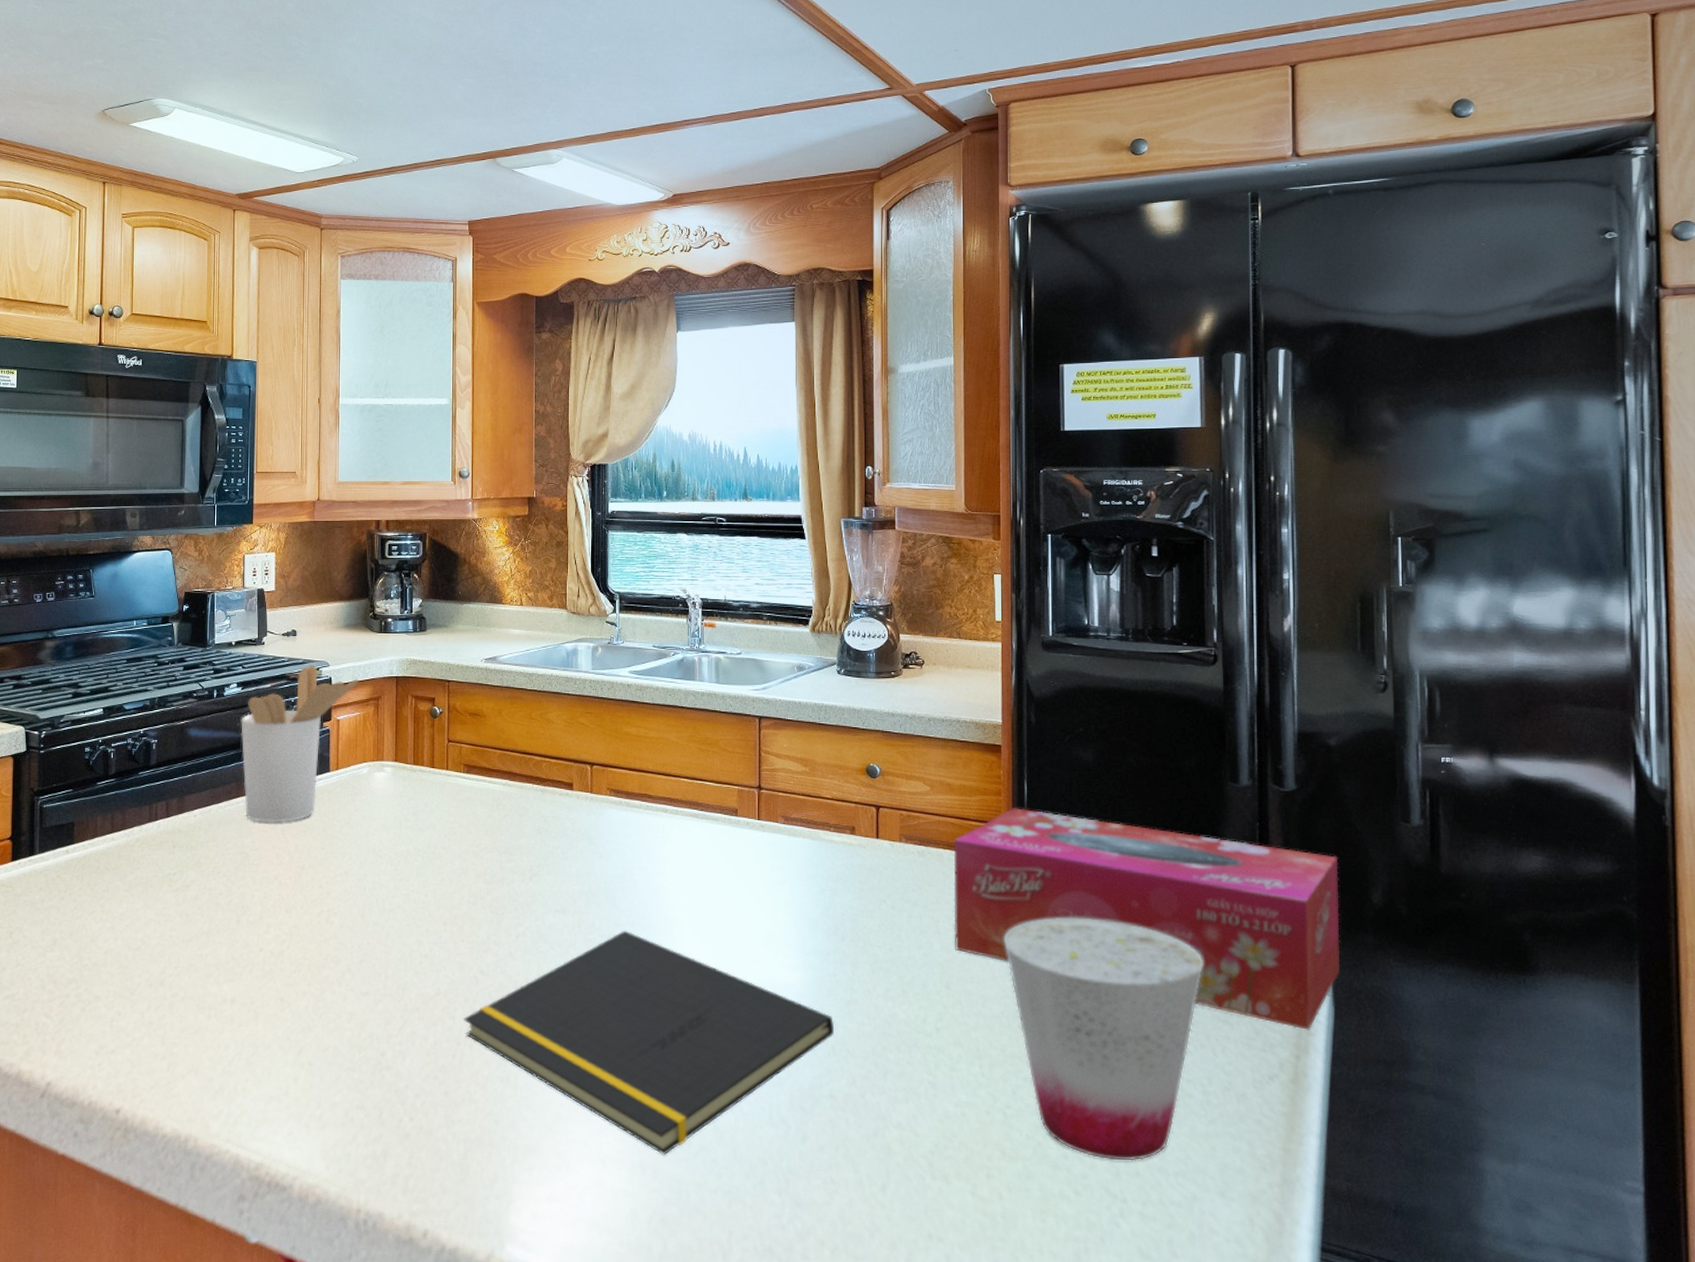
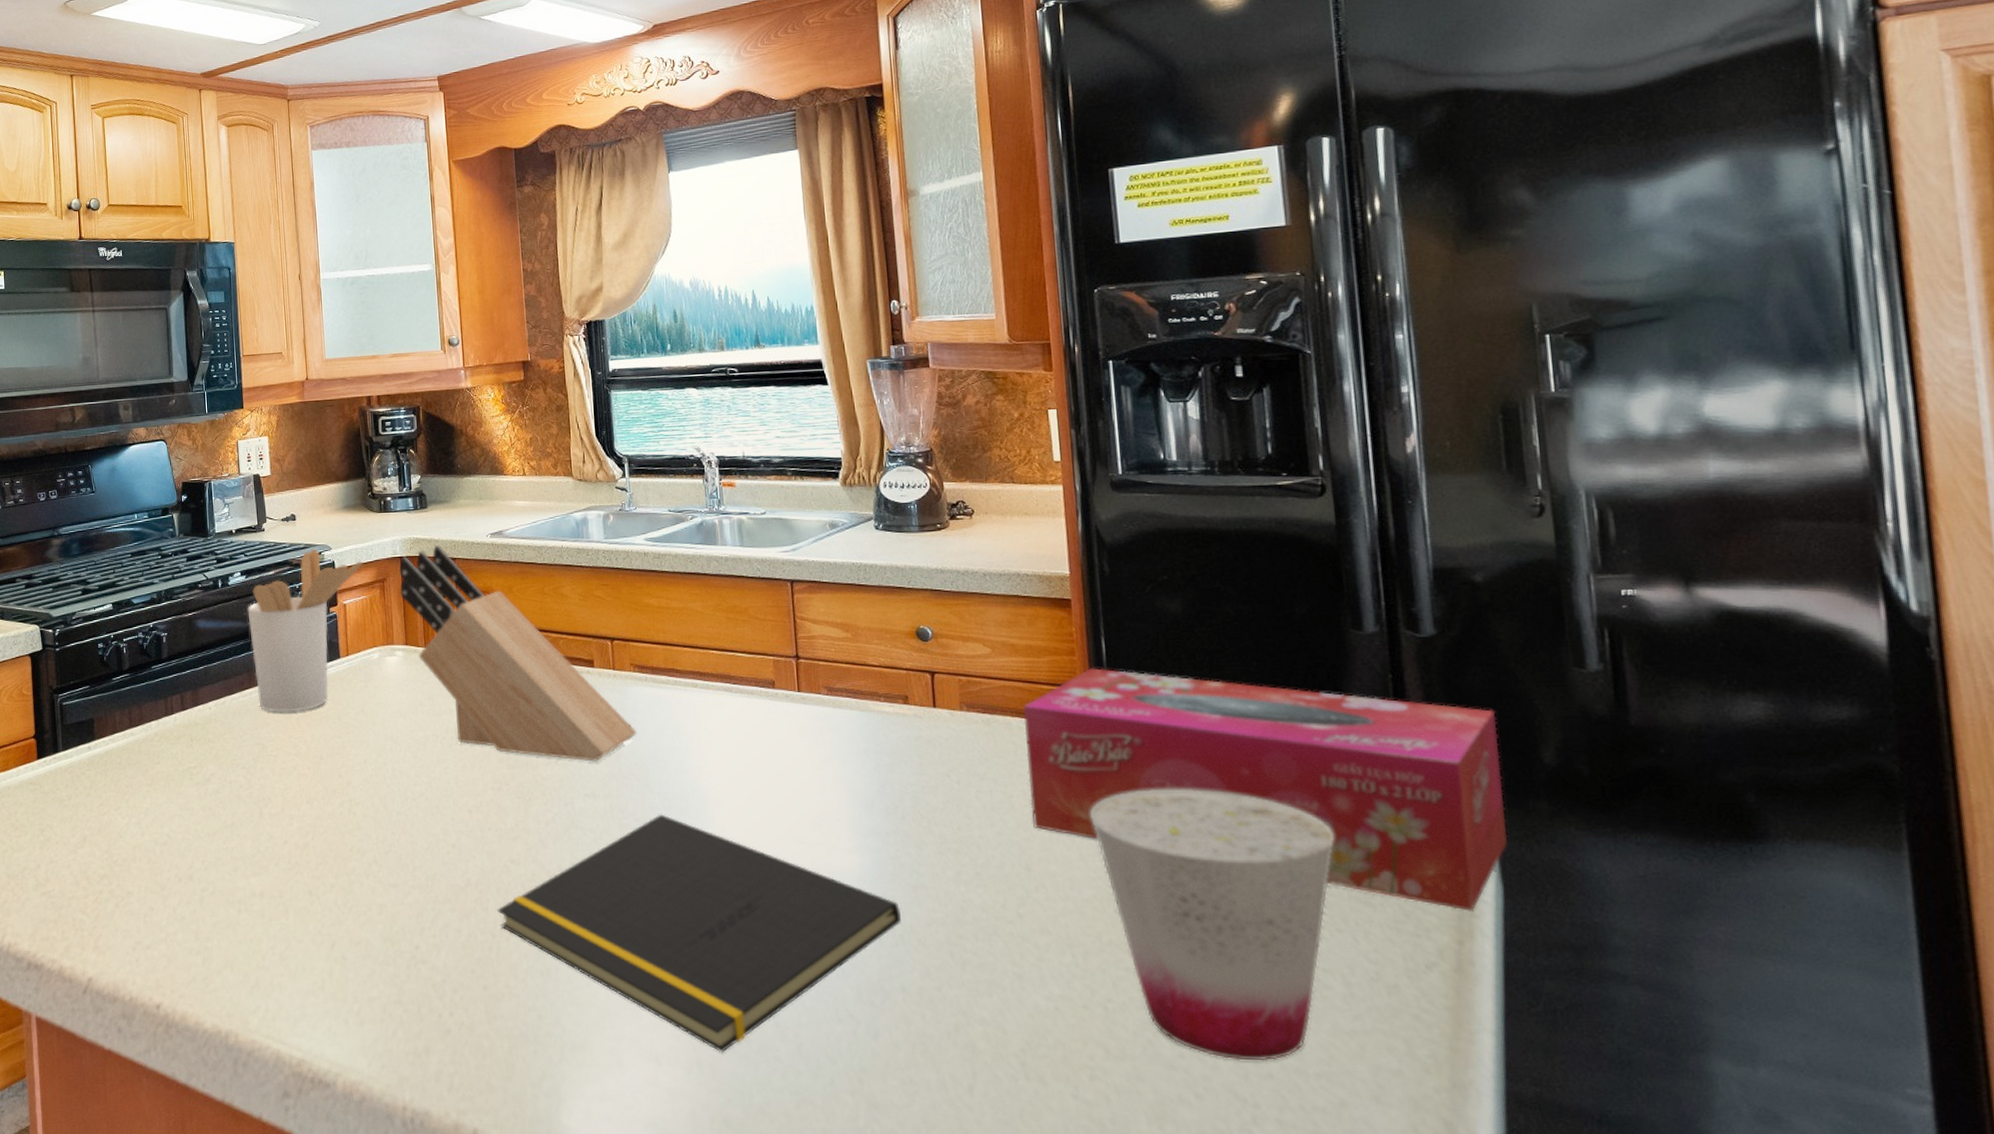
knife block: none [393,667,608,879] -> present [398,545,637,762]

